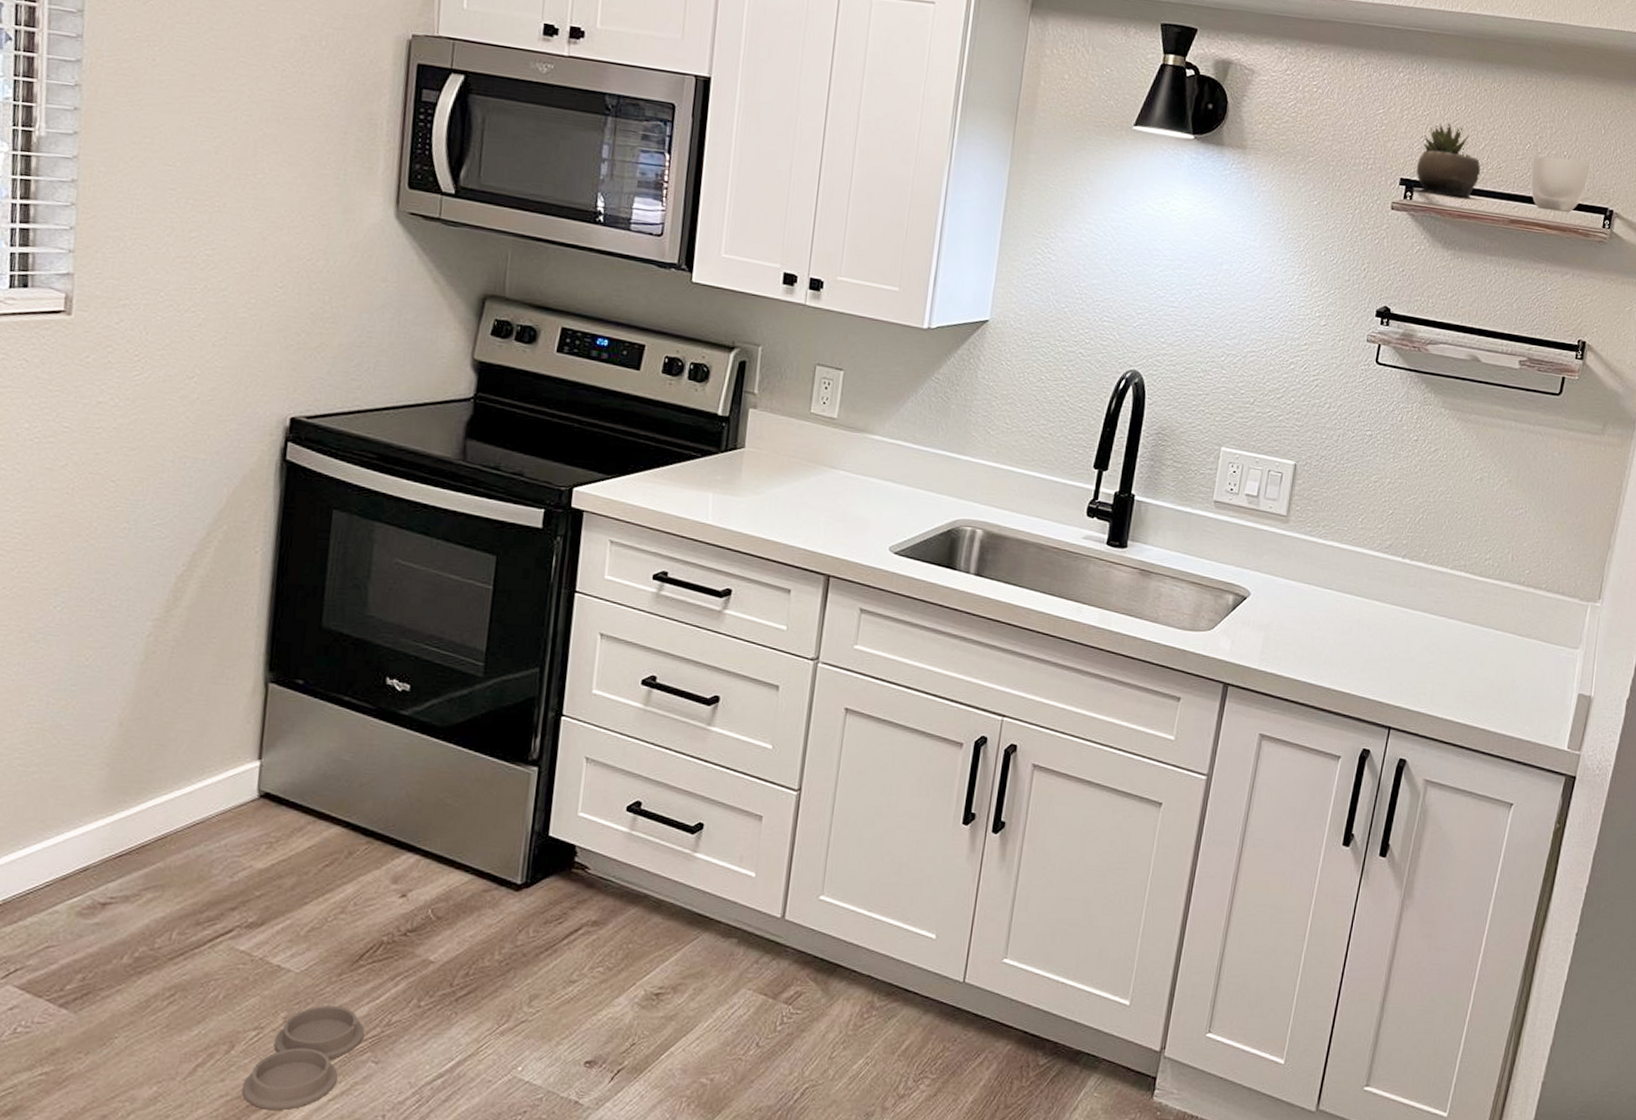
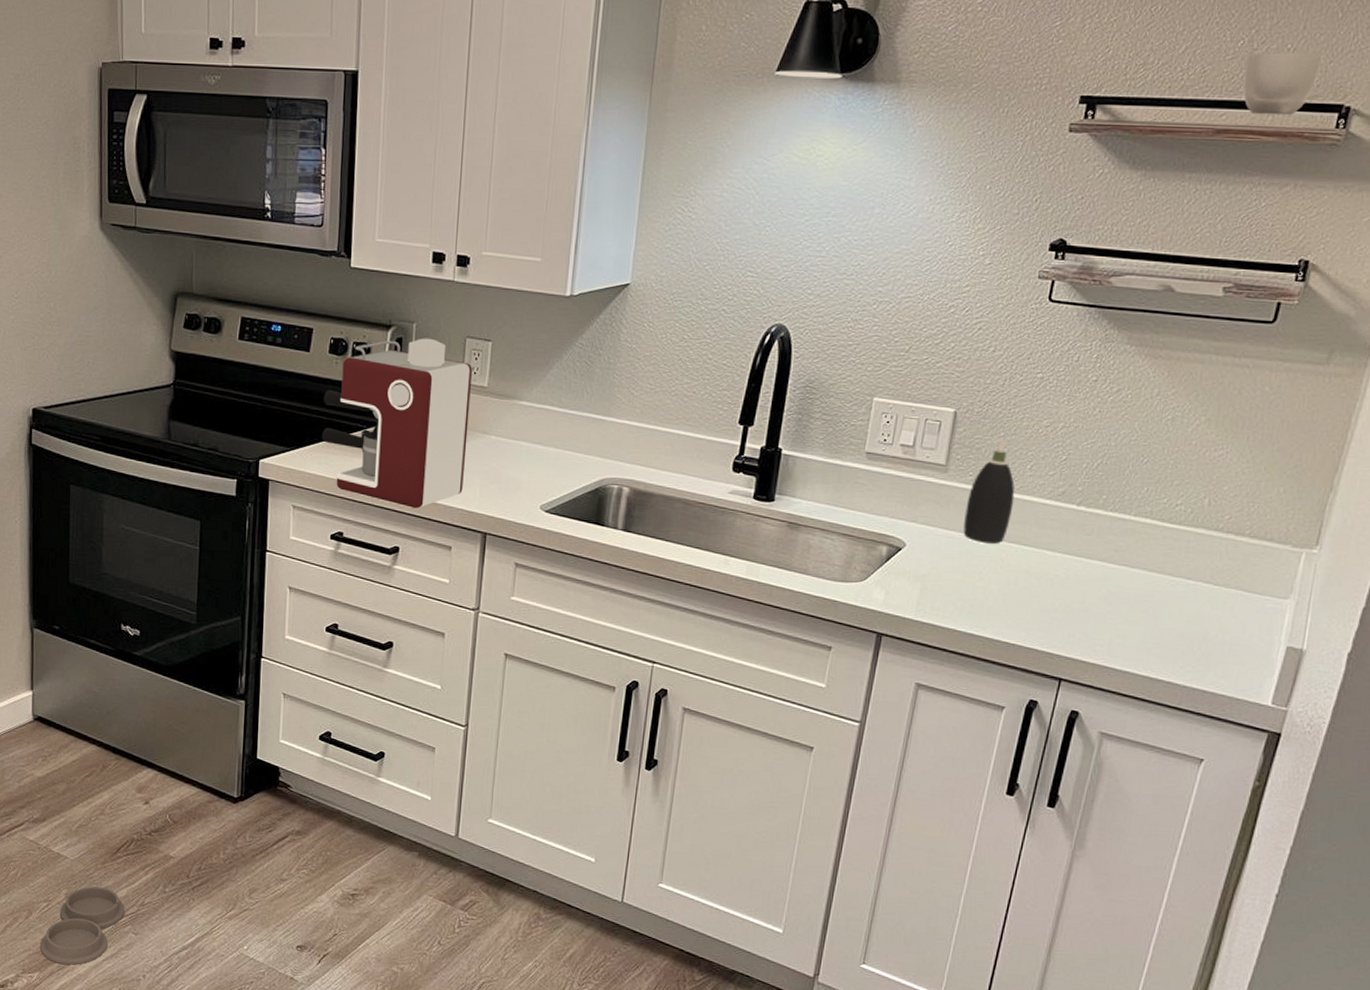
coffee maker: none [648,362,822,548] -> present [321,338,473,509]
soap dispenser: none [1302,491,1348,595] -> present [963,438,1015,545]
succulent plant: present [1405,122,1484,201] -> none [1086,27,1184,113]

